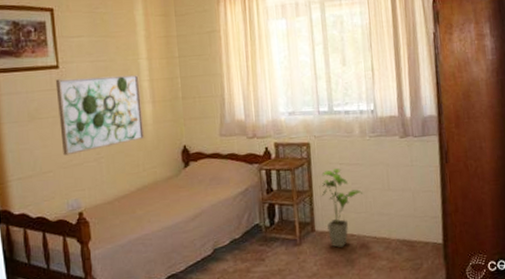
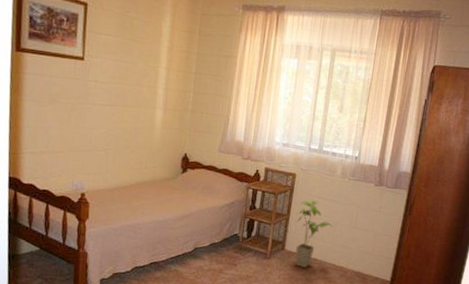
wall art: present [55,74,145,156] -> none [75,70,156,141]

